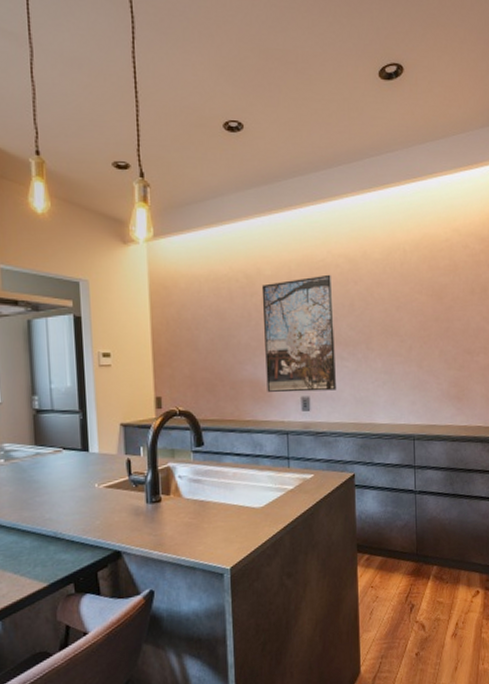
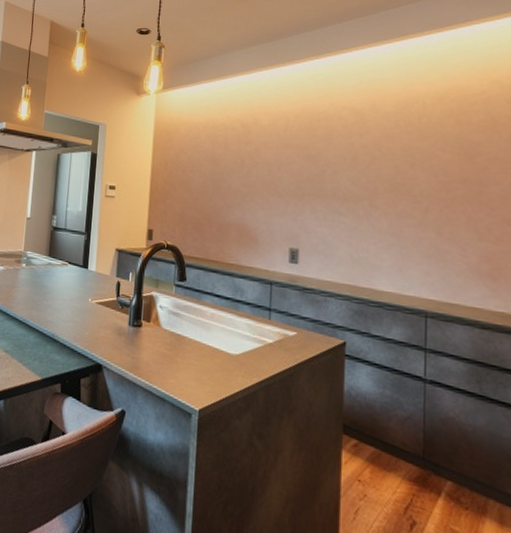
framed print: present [261,274,336,393] -> none [253,126,334,246]

